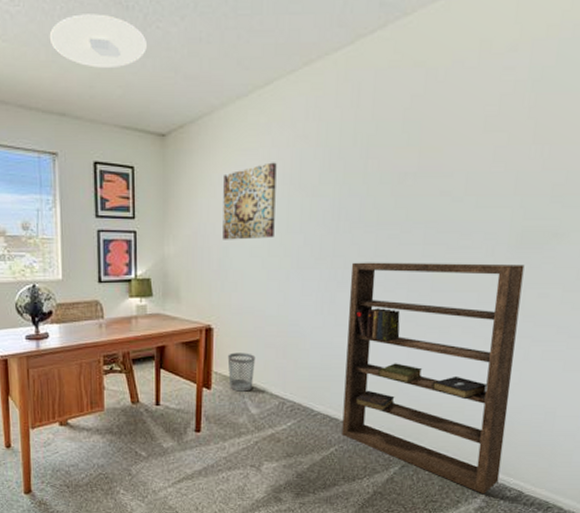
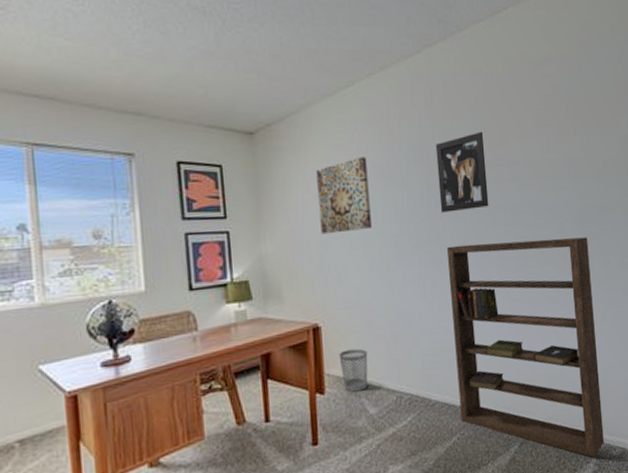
ceiling light: present [49,14,147,68] -> none [119,16,228,68]
wall art: none [351,137,415,226] -> present [435,131,489,213]

